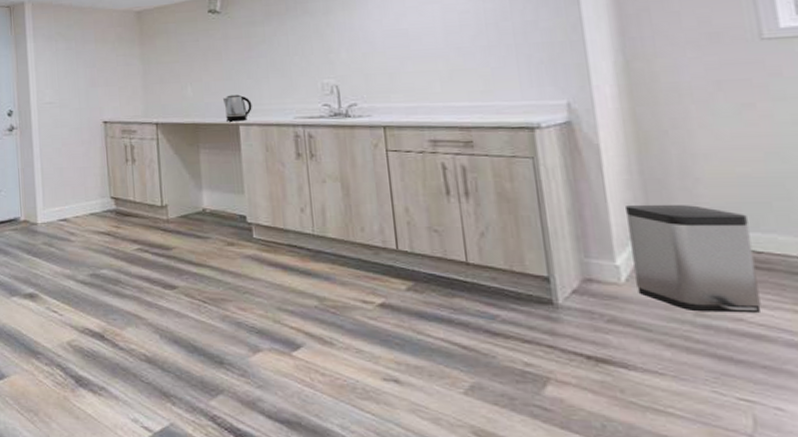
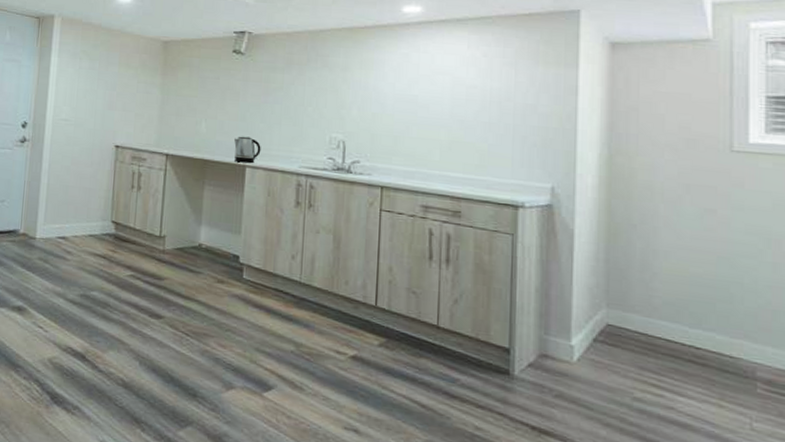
pedal bin: present [626,205,762,314] -> none [586,290,692,404]

